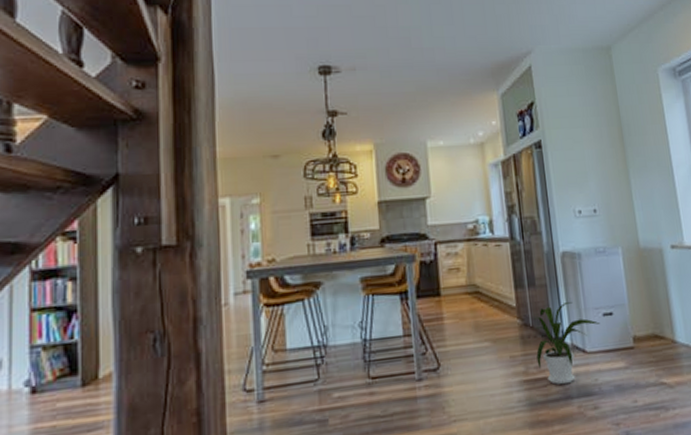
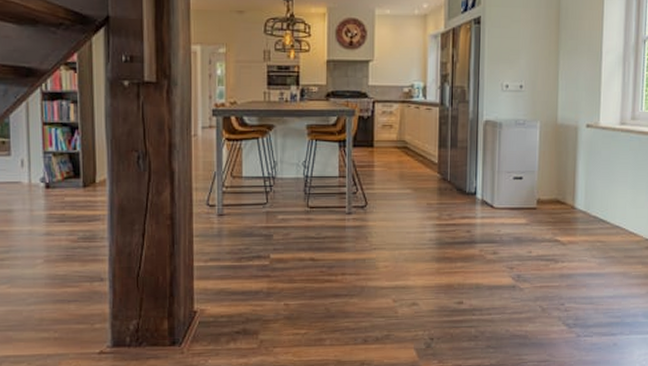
house plant: present [534,301,601,385] -> none [450,163,510,232]

